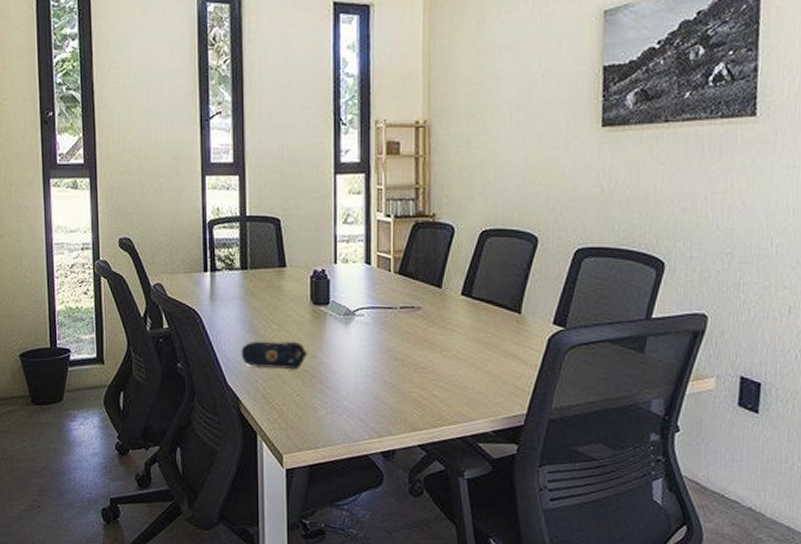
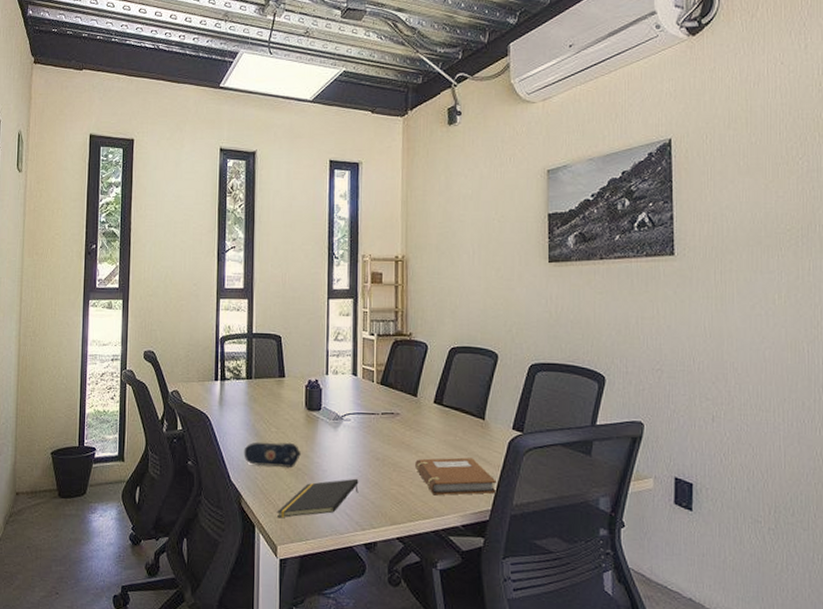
notepad: none [281,380,374,425] -> present [276,478,359,518]
notebook: none [439,356,533,399] -> present [415,457,496,496]

